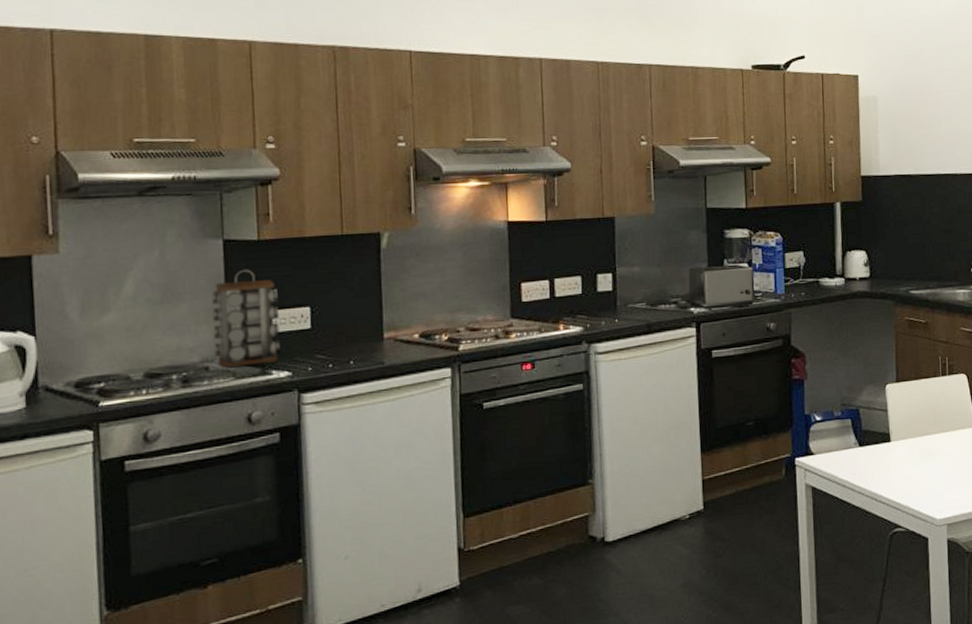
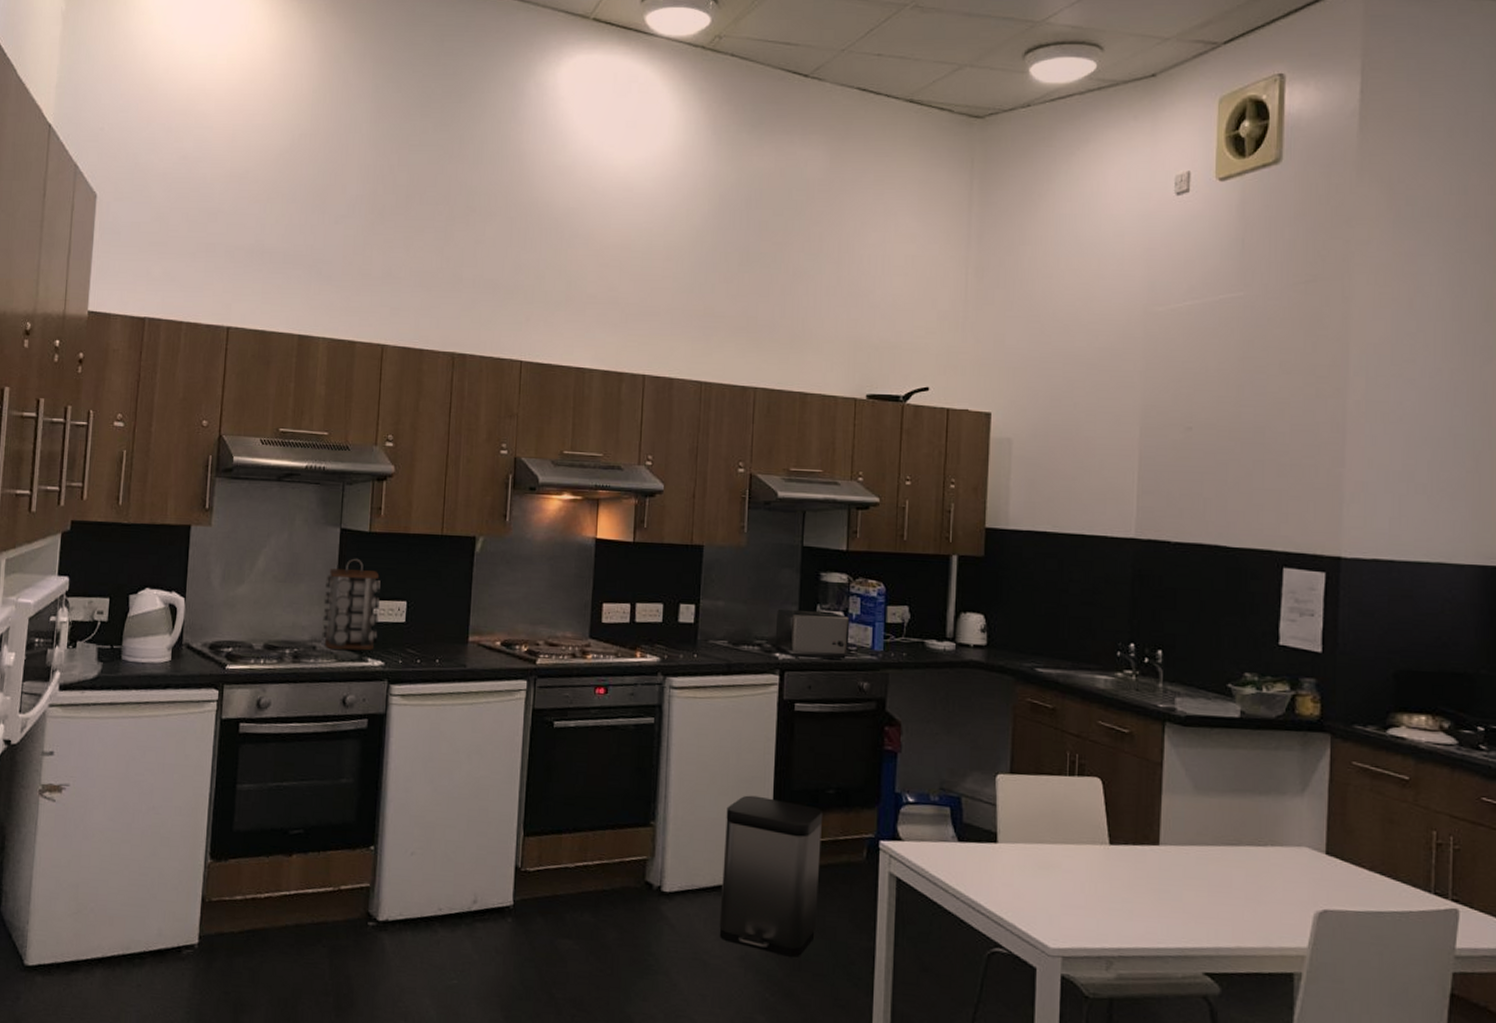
pedal bin: none [659,438,748,575] -> present [719,795,824,957]

